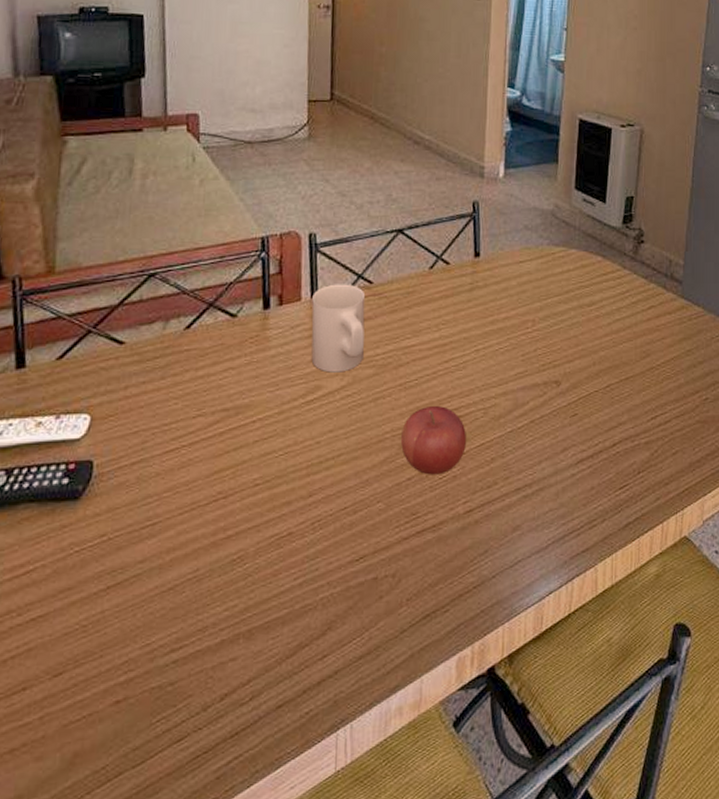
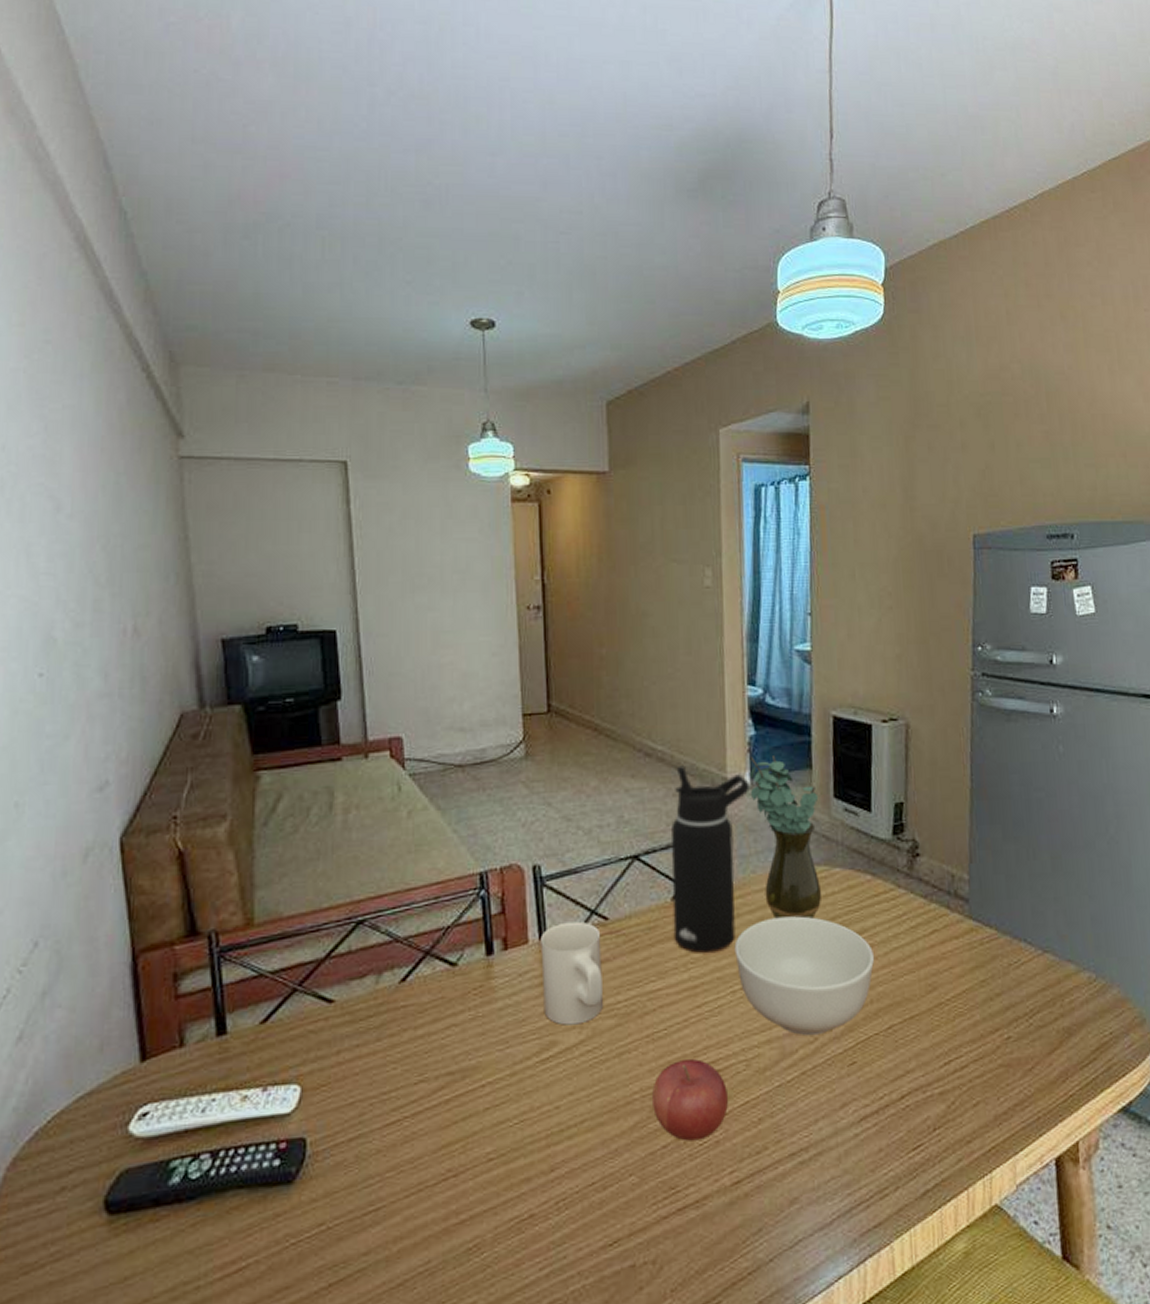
water bottle: none [429,154,504,316] -> present [670,765,751,953]
bowl: none [480,288,600,391] -> present [734,916,875,1036]
vase: none [503,150,562,291] -> present [749,756,822,919]

